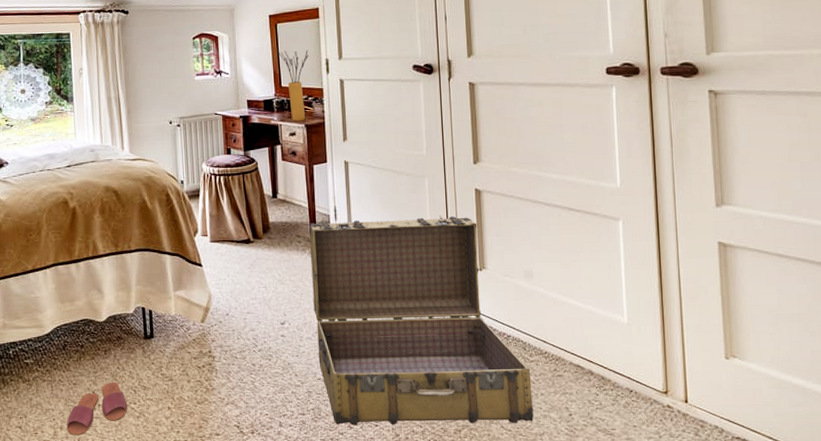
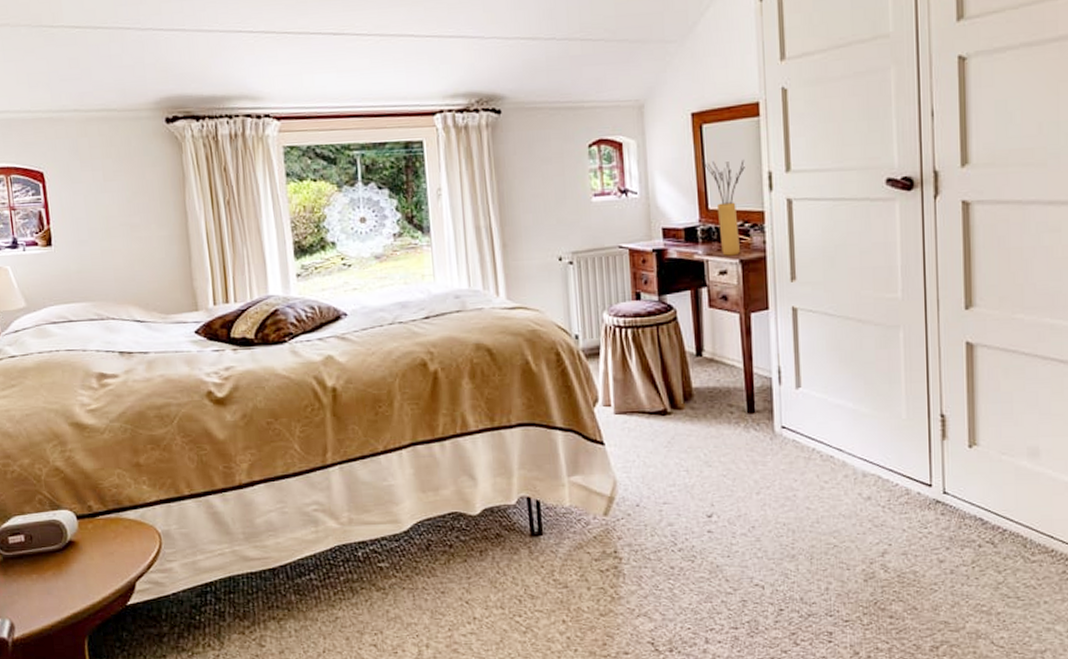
slippers: present [66,382,128,436] -> none [433,589,511,655]
suitcase: present [308,216,534,426] -> none [744,377,1033,642]

